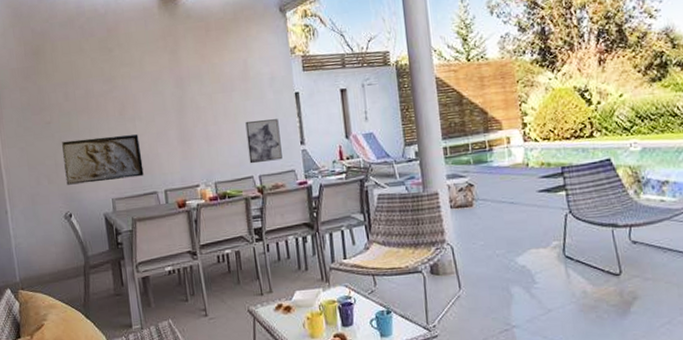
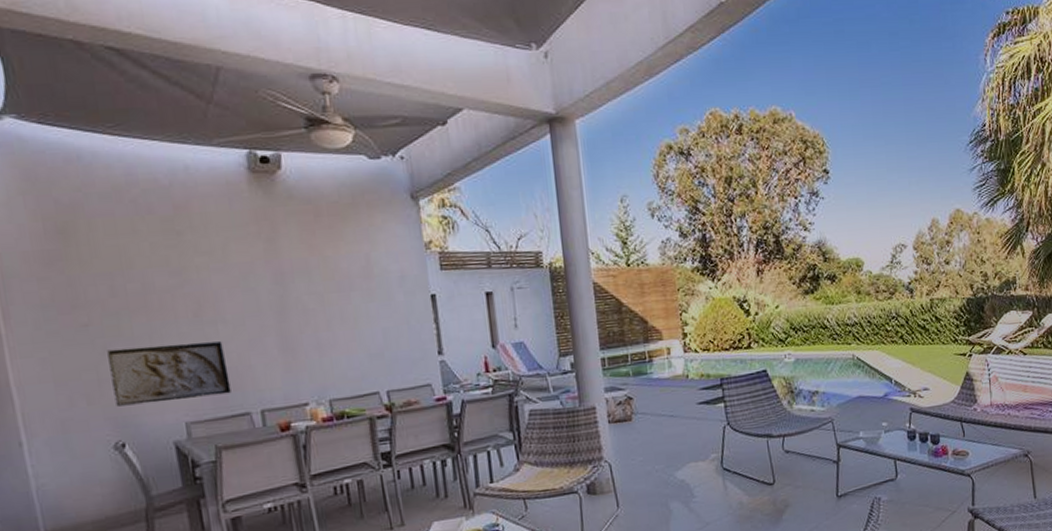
wall art: present [245,119,283,164] -> none [368,325,416,378]

